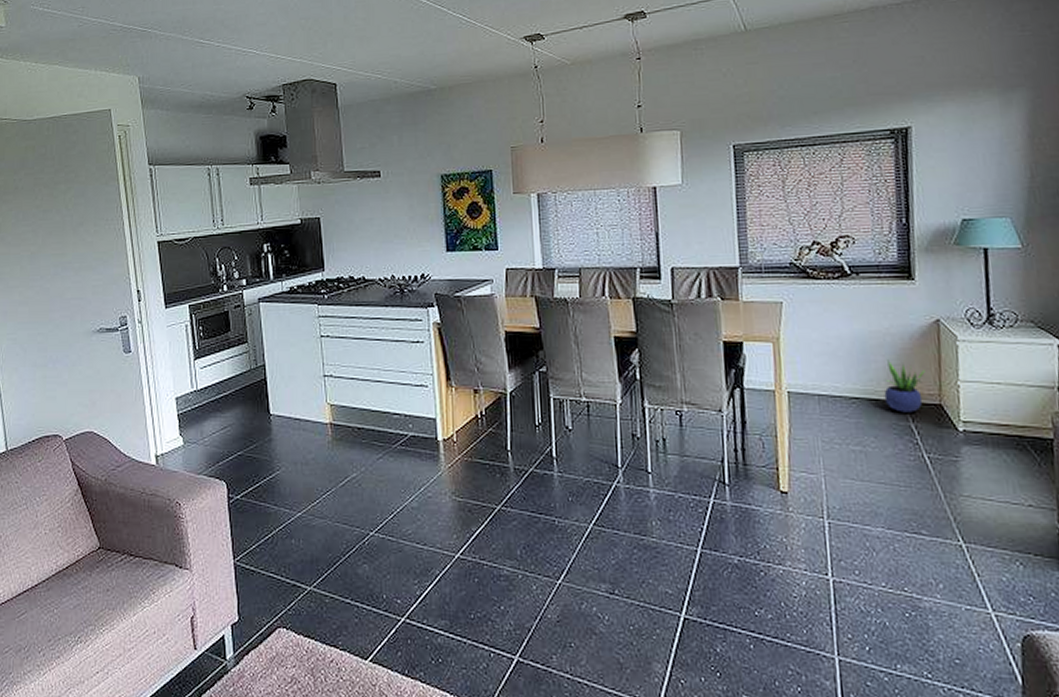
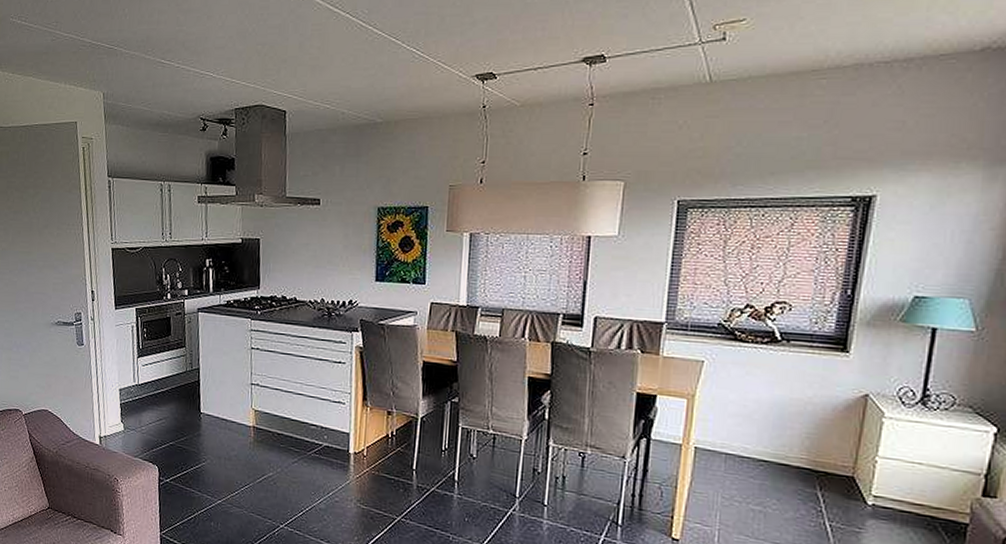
potted plant: present [884,360,925,413] -> none [794,428,843,481]

